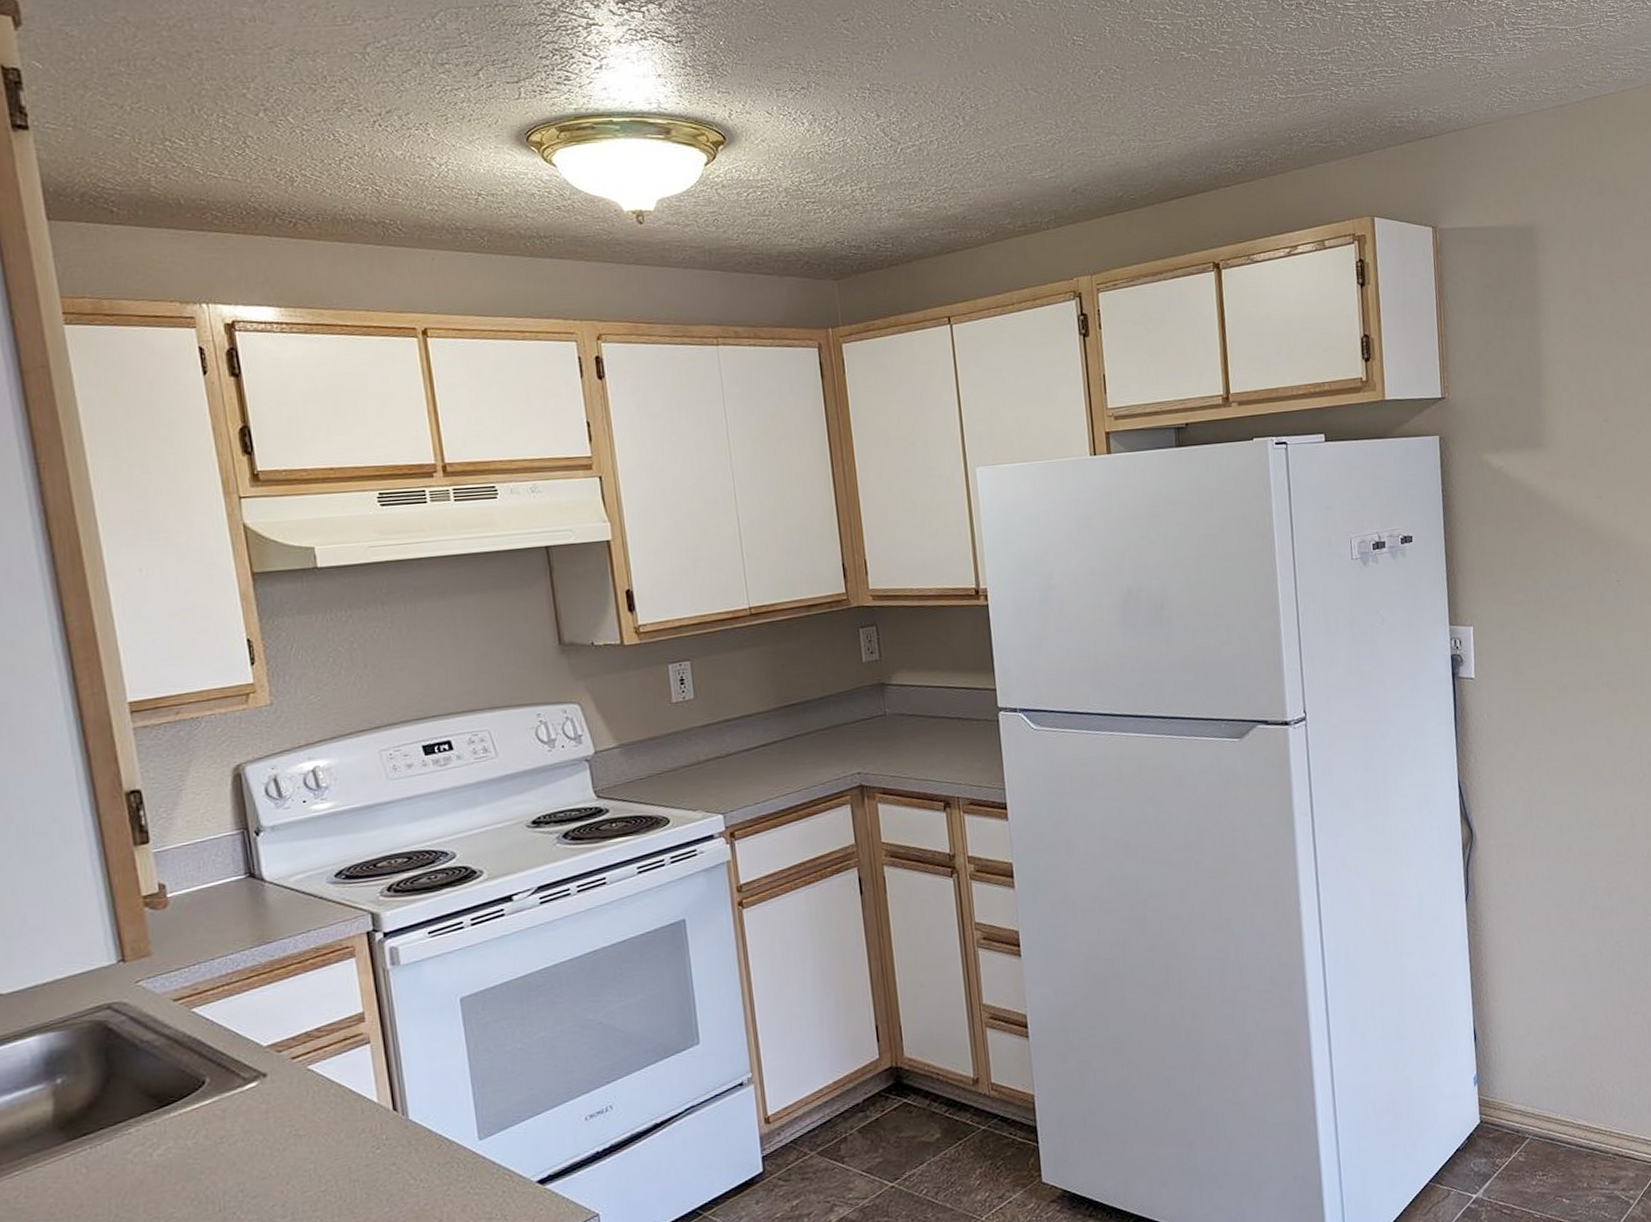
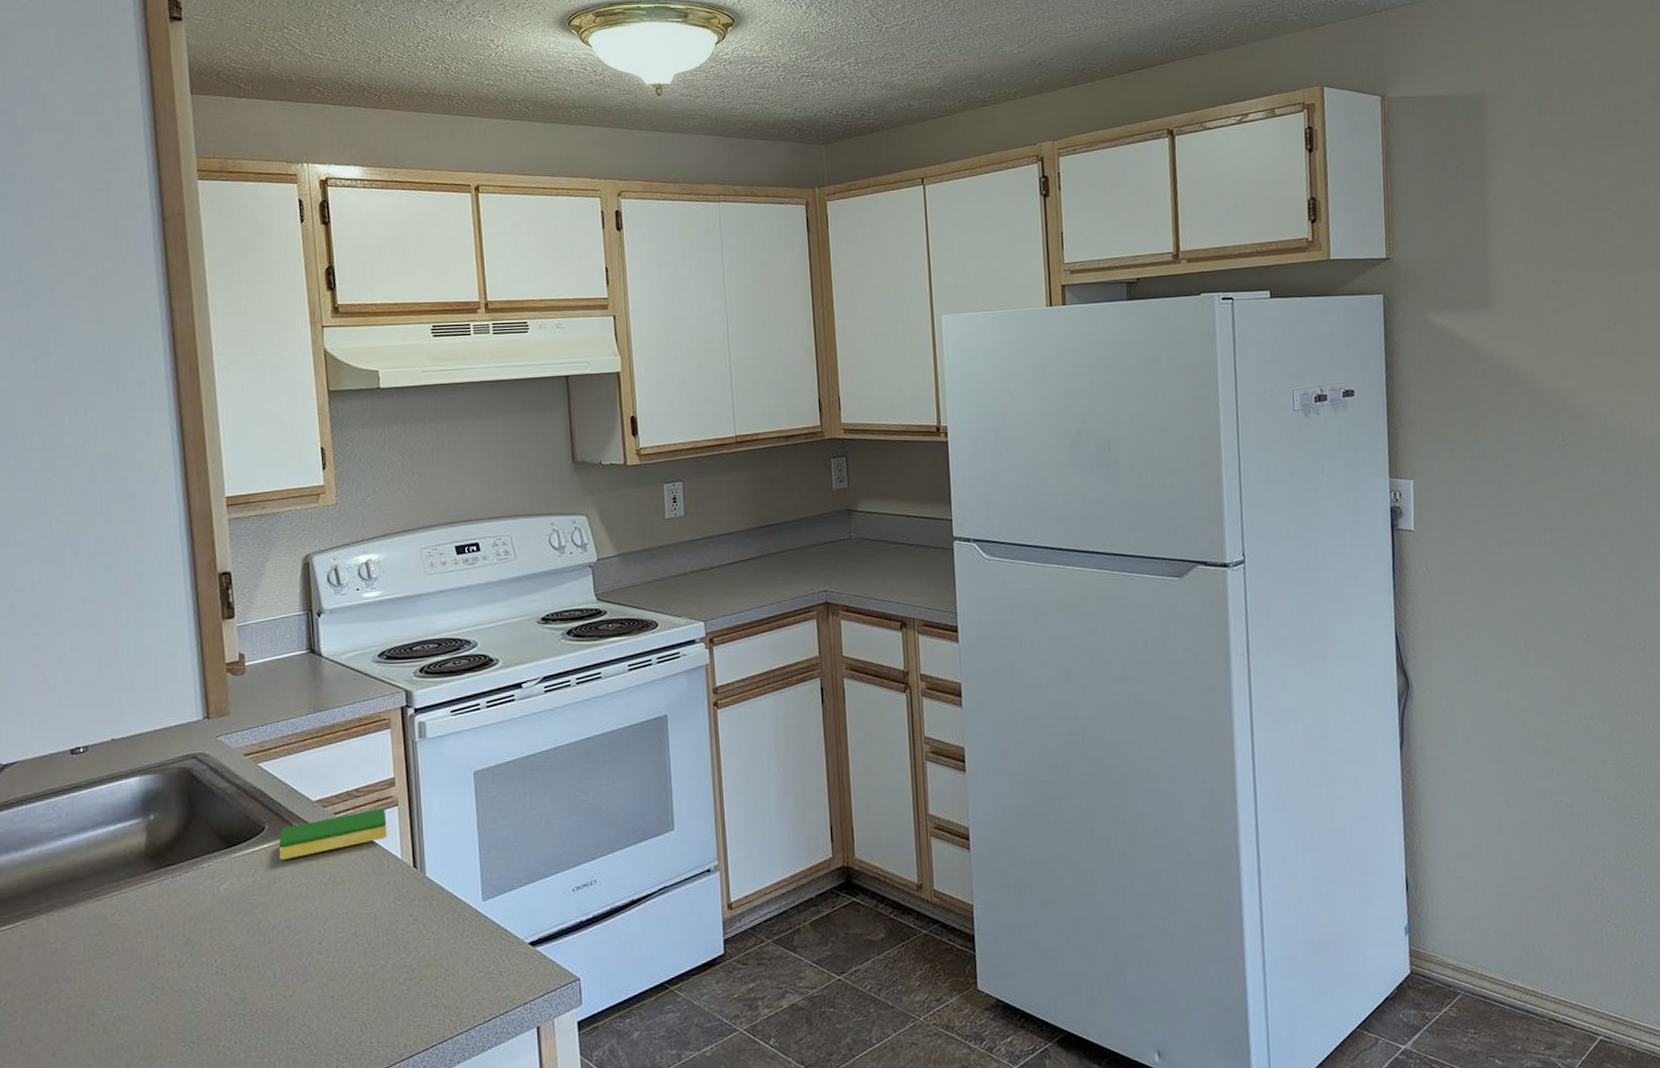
dish sponge: none [223,1047,359,1117] -> present [278,807,387,860]

